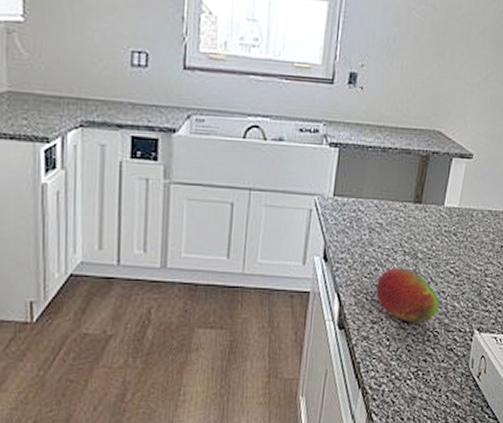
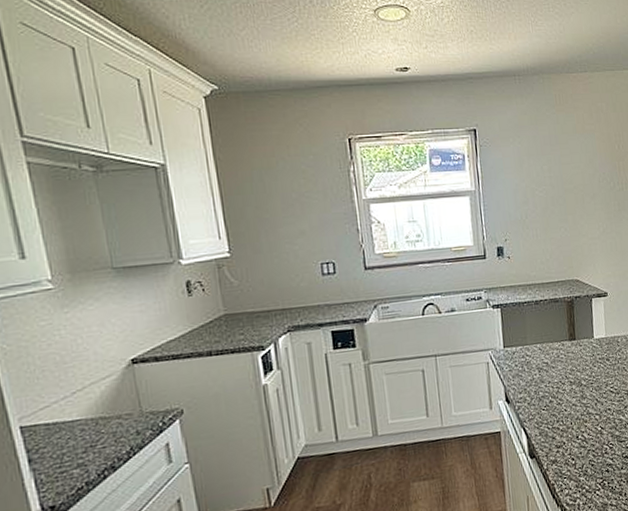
fruit: present [376,268,440,323] -> none [554,395,609,441]

